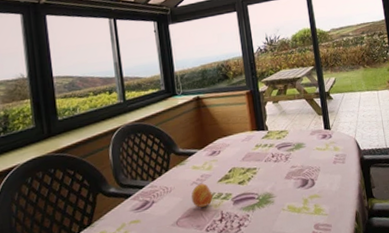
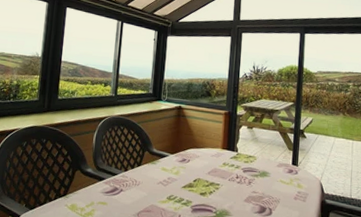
fruit: present [191,183,213,208] -> none [155,185,175,207]

